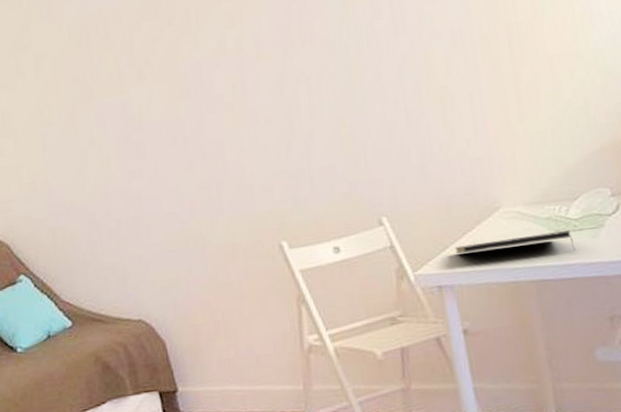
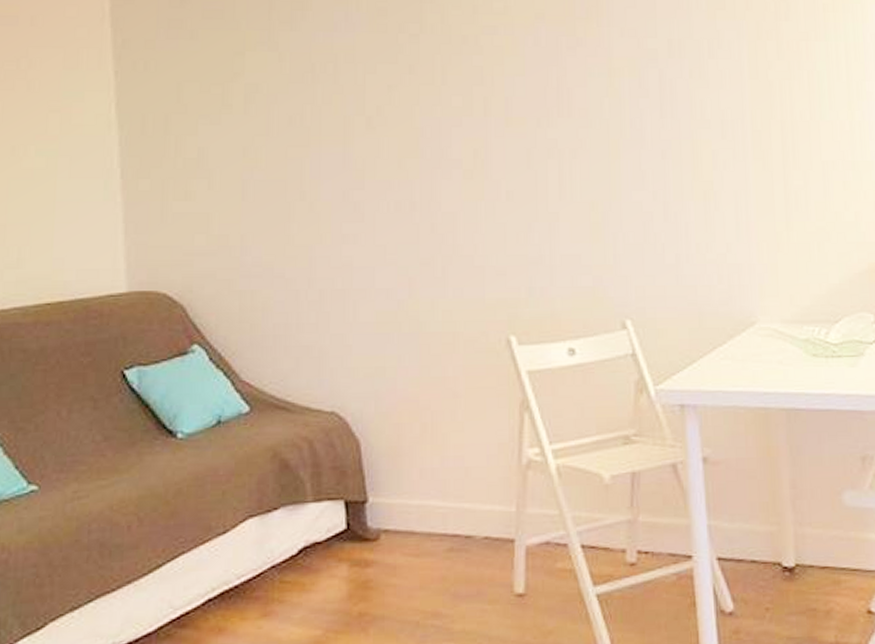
notepad: present [455,230,576,255] -> none [703,356,832,379]

